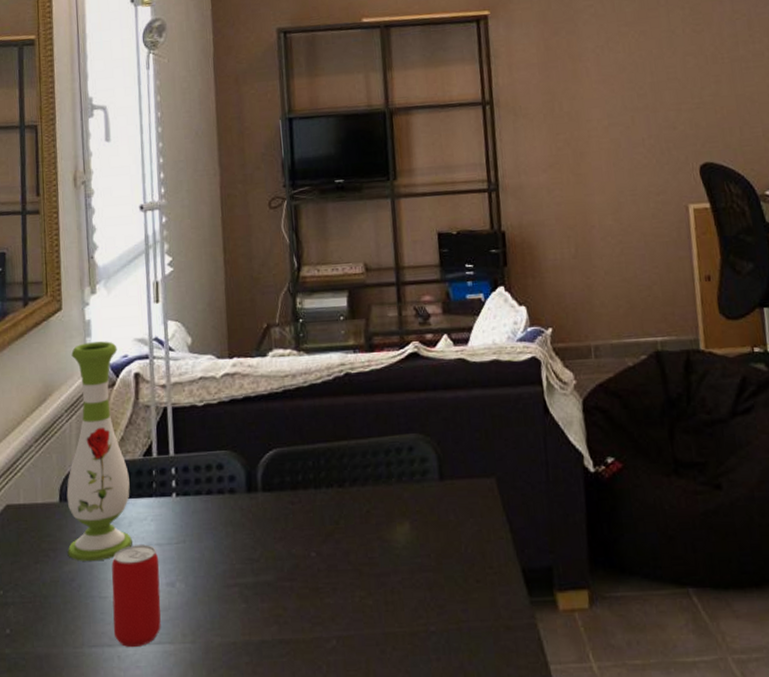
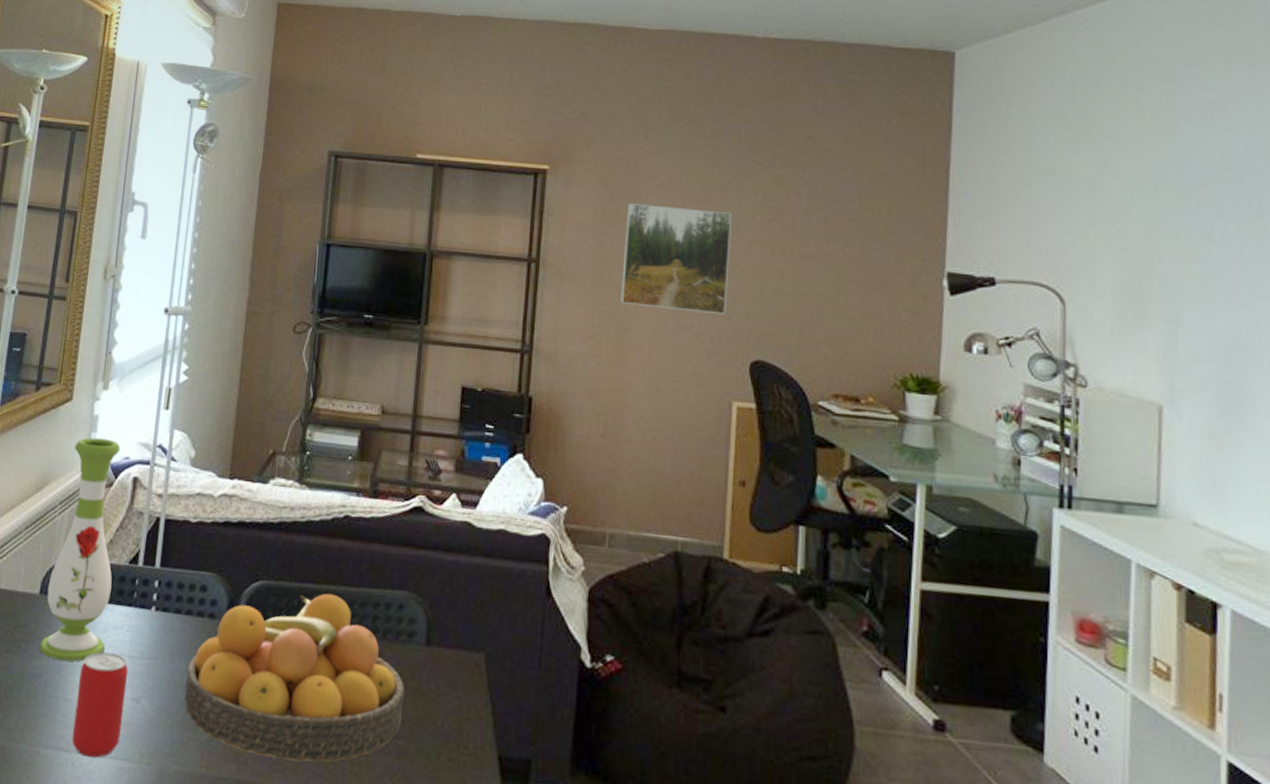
fruit bowl: none [216,449,427,613] -> present [184,593,405,762]
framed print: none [567,29,671,130] -> present [621,202,733,314]

